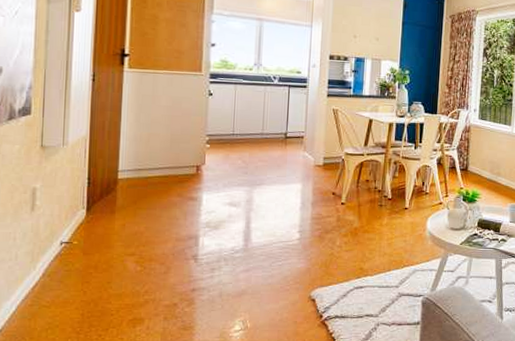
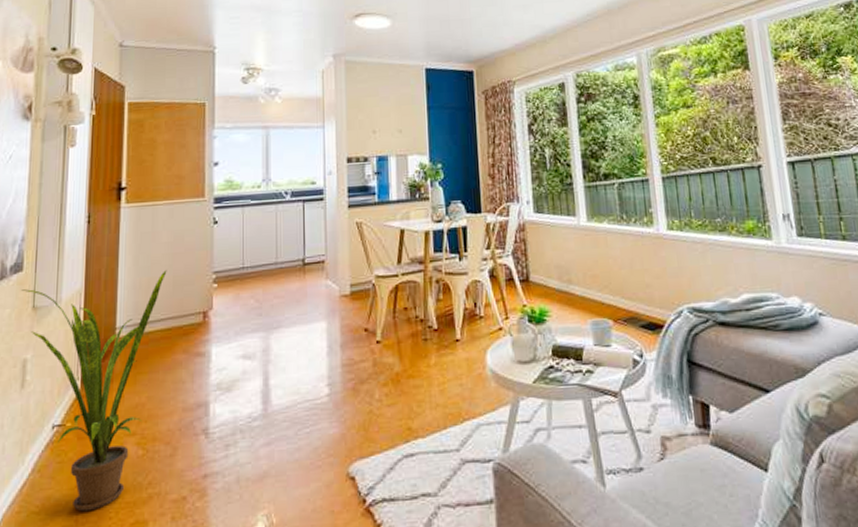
house plant: none [30,129,166,309] -> present [21,270,167,512]

